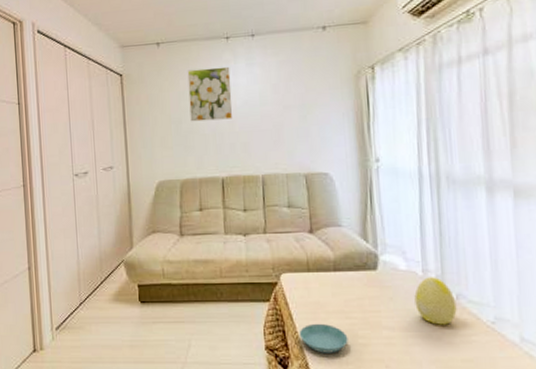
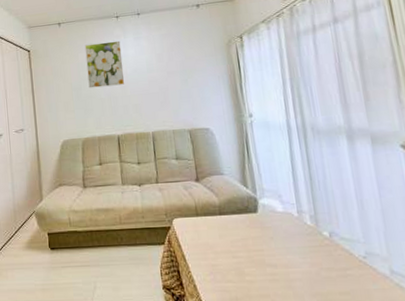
saucer: present [299,323,348,353] -> none [192,262,237,291]
decorative egg: present [414,277,457,325] -> none [292,217,331,261]

